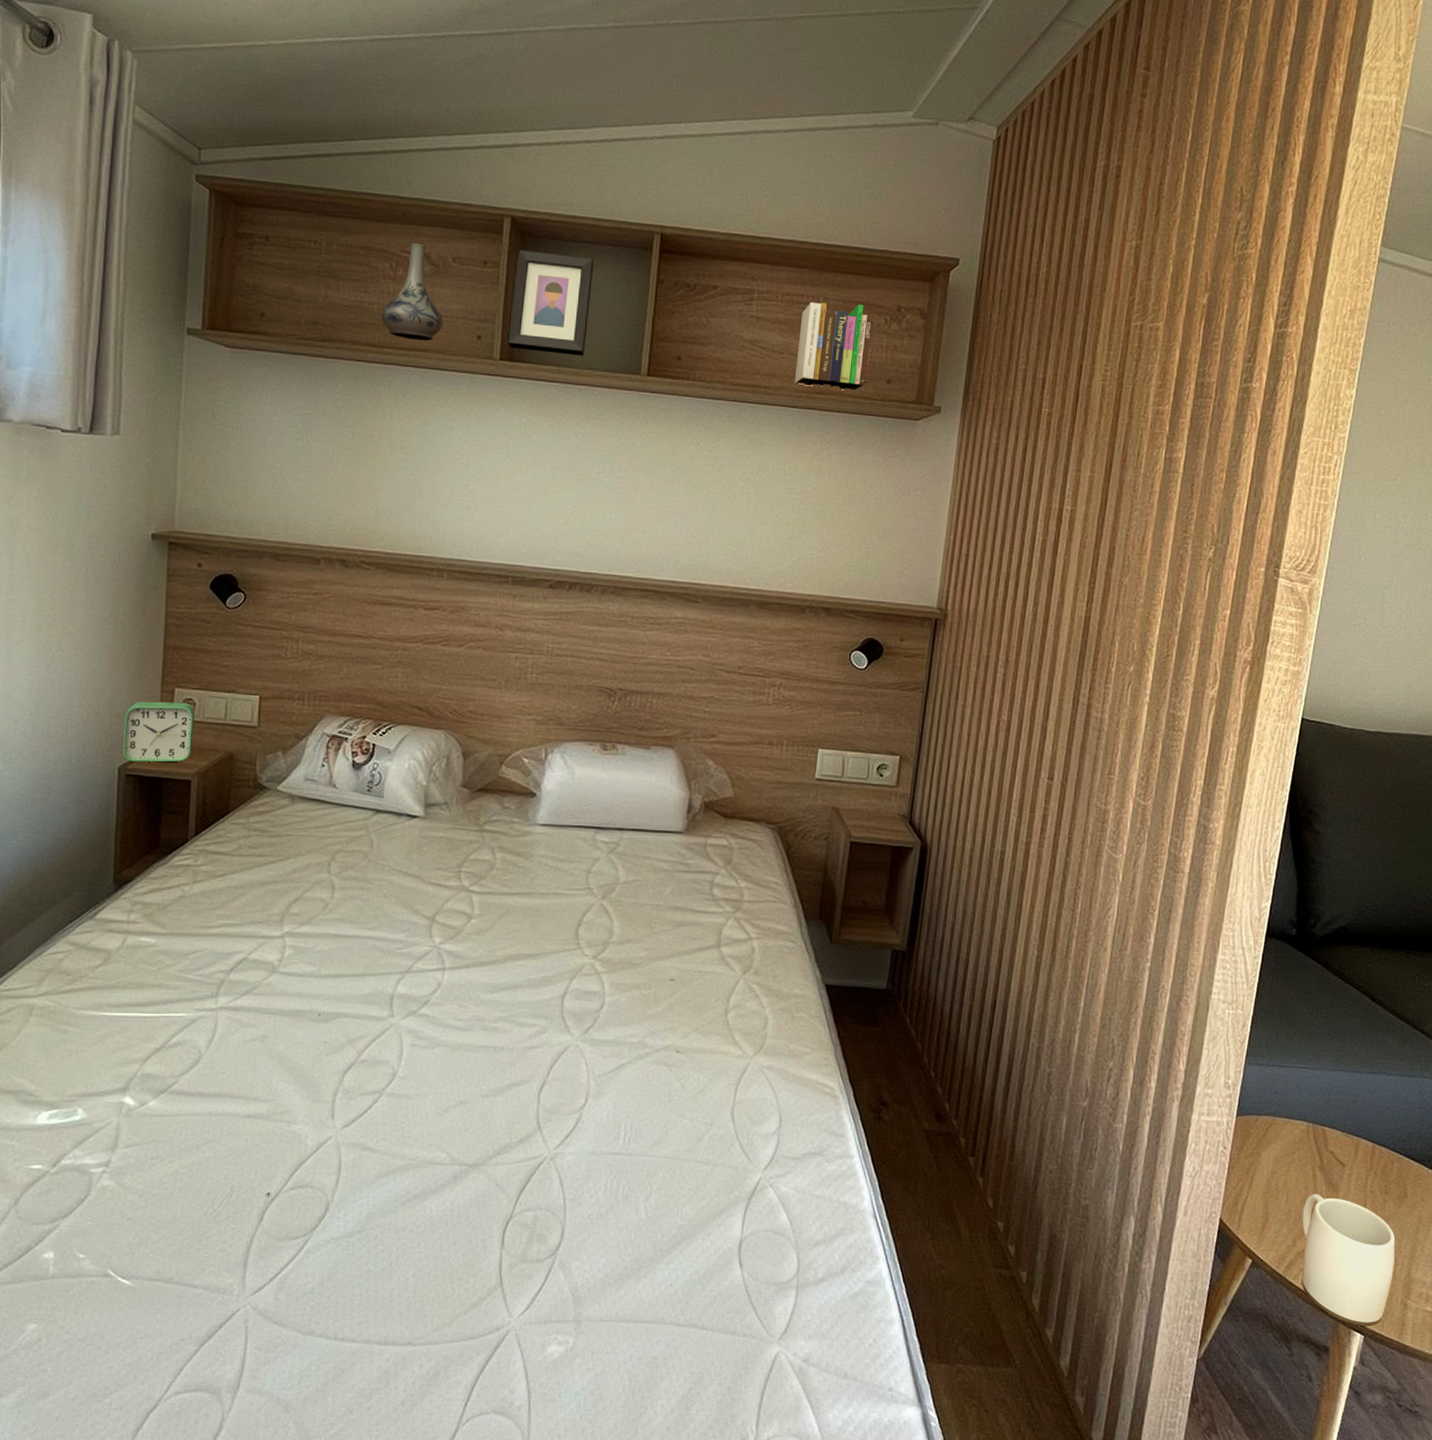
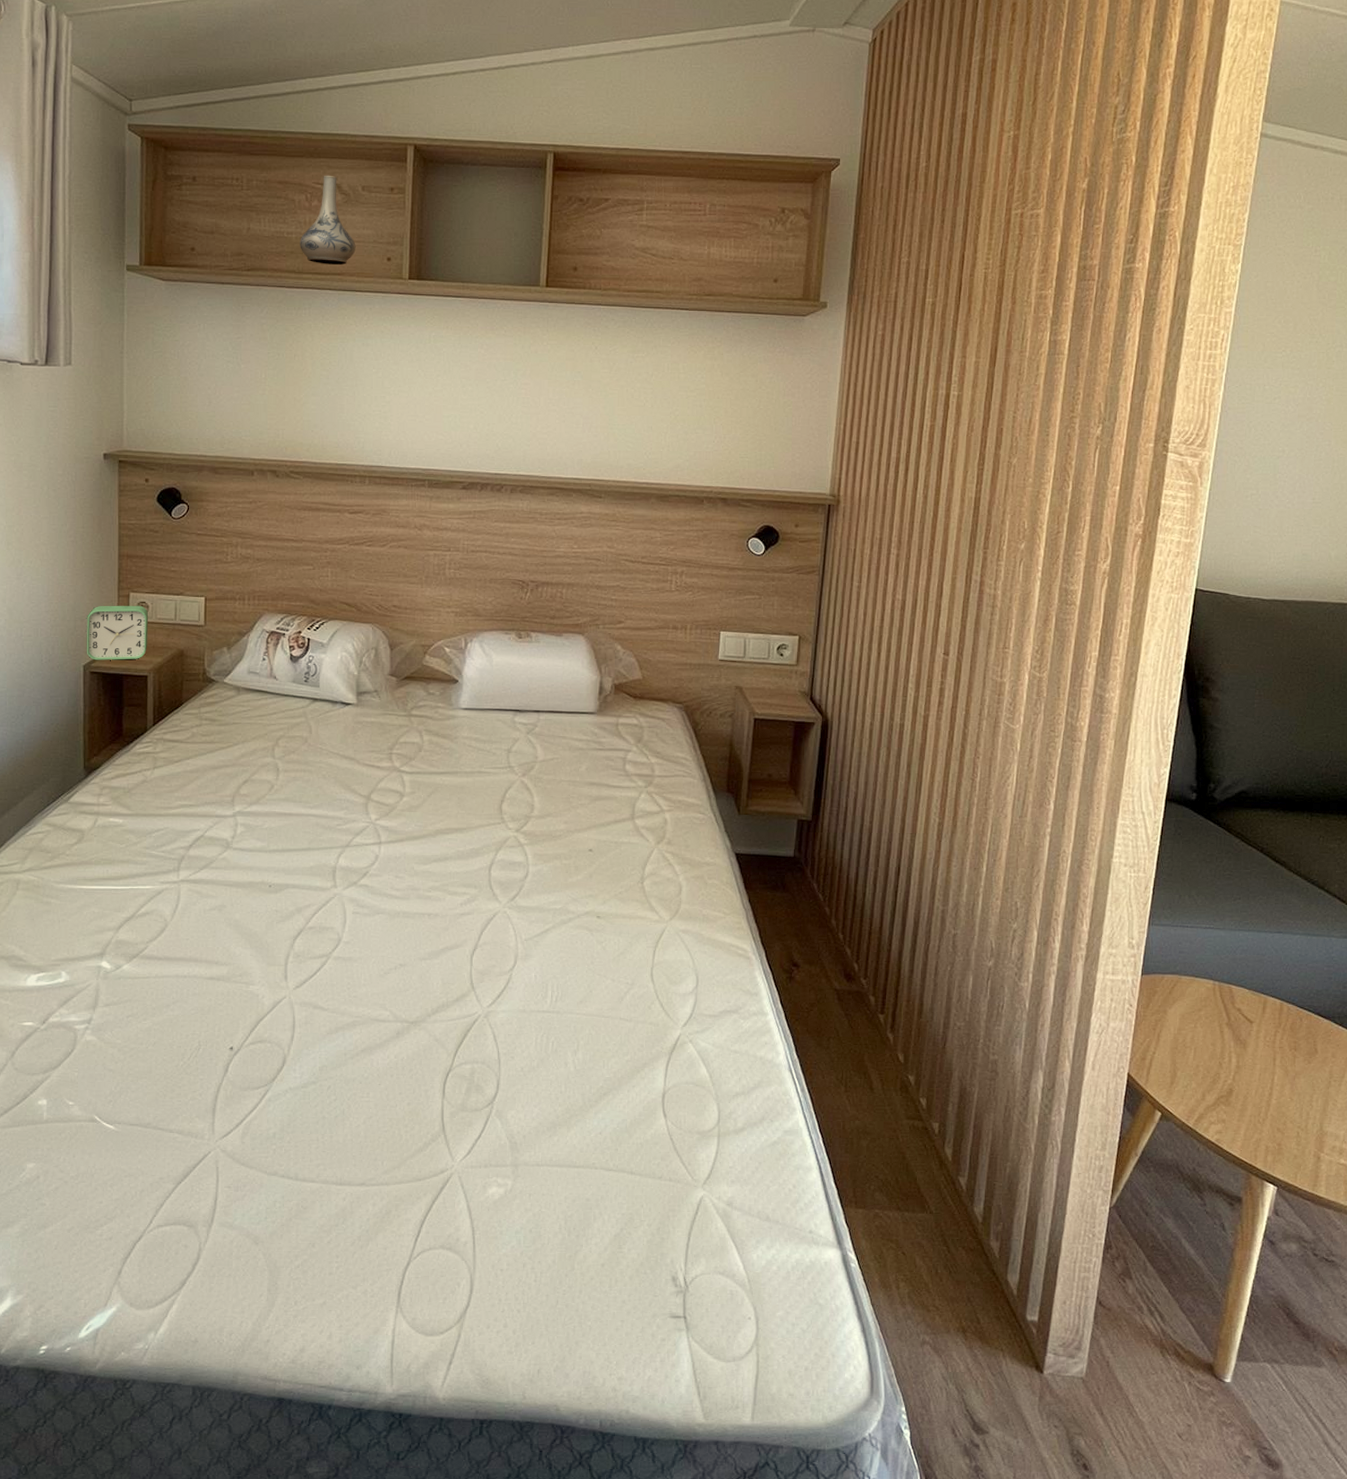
picture frame: present [507,250,594,356] -> none [415,176,492,271]
books: present [794,302,873,390] -> none [685,208,758,290]
mug: present [1301,1193,1396,1327] -> none [1211,1049,1307,1178]

